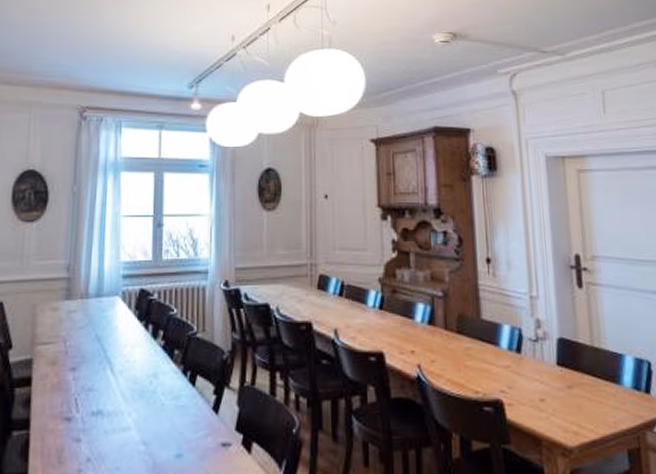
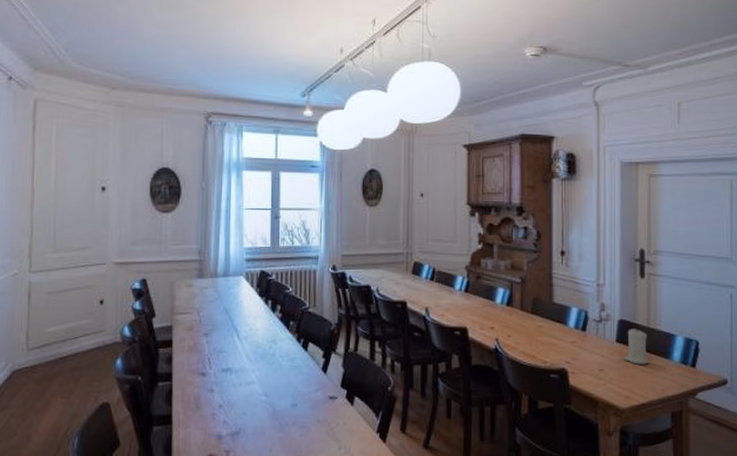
candle: none [568,348,597,392] -> present [625,329,650,365]

